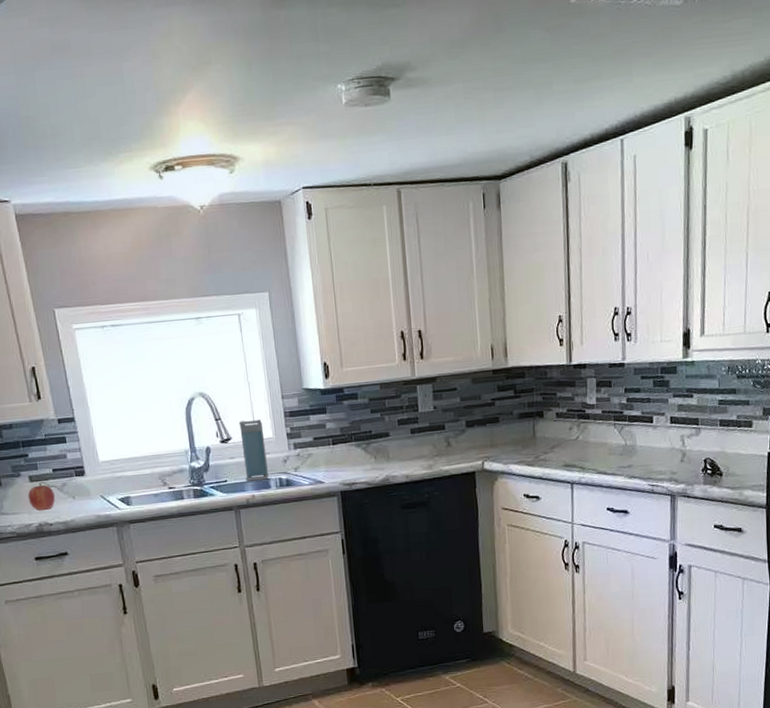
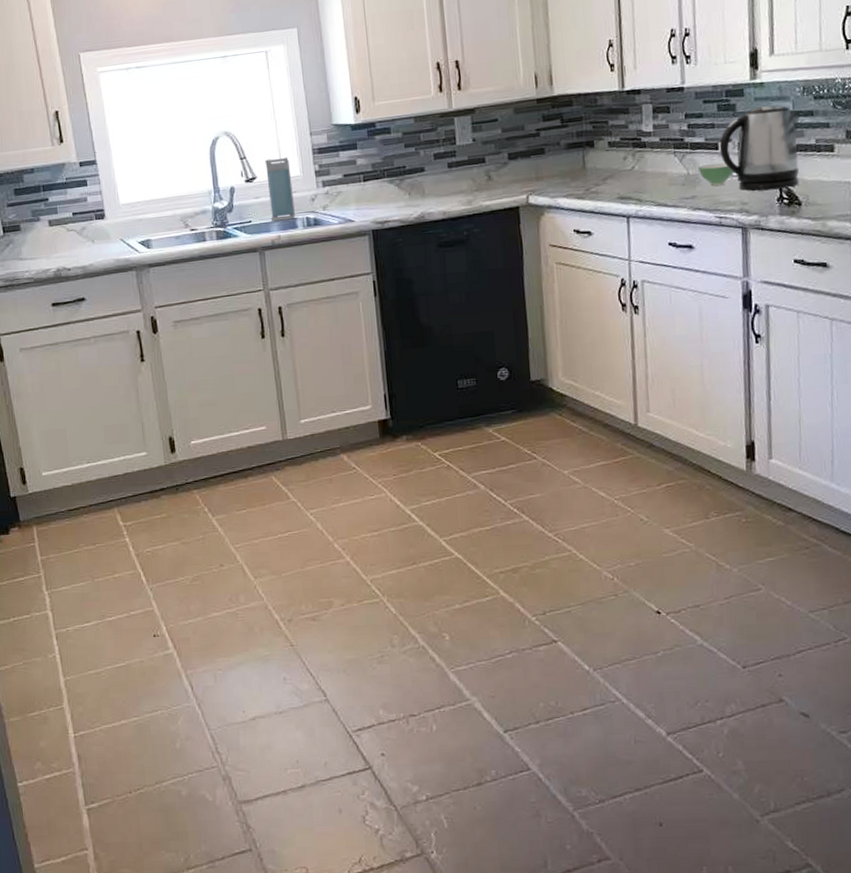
fruit: present [27,482,55,510] -> none [46,226,74,255]
bowl: none [634,435,668,457] -> present [697,163,736,187]
kettle: none [654,382,725,462] -> present [719,105,801,191]

